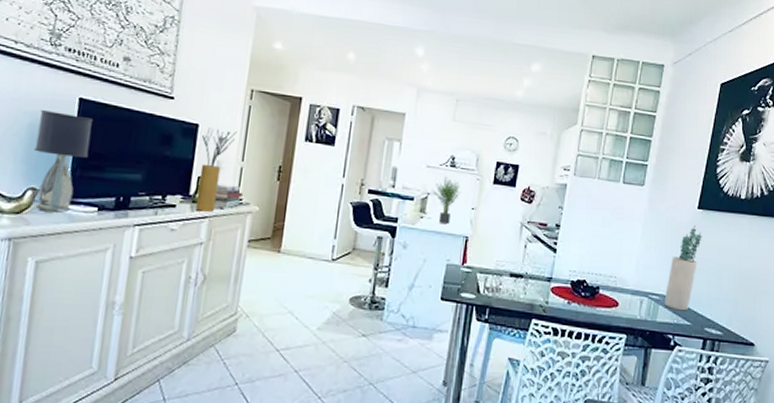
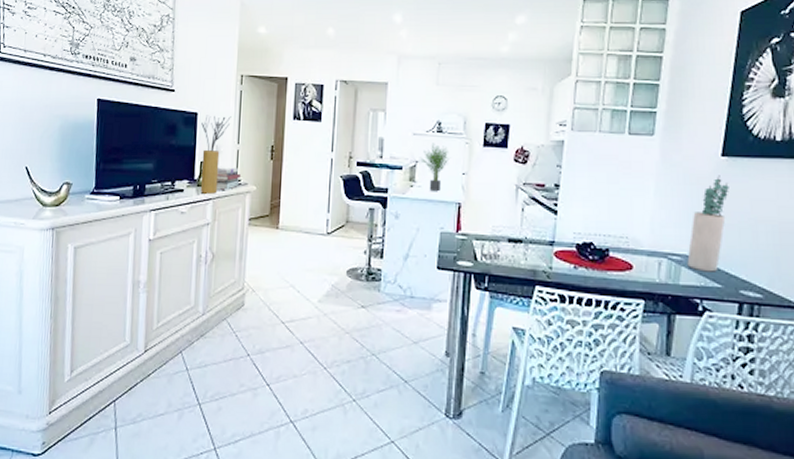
table lamp: present [34,109,93,213] -> none [66,112,109,203]

